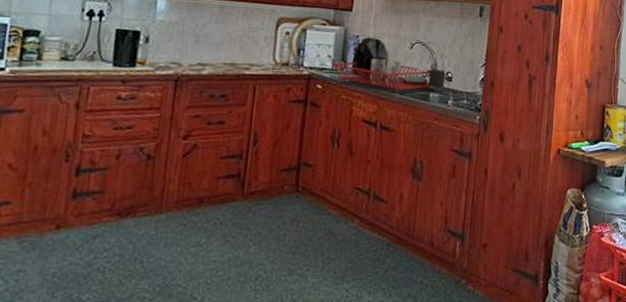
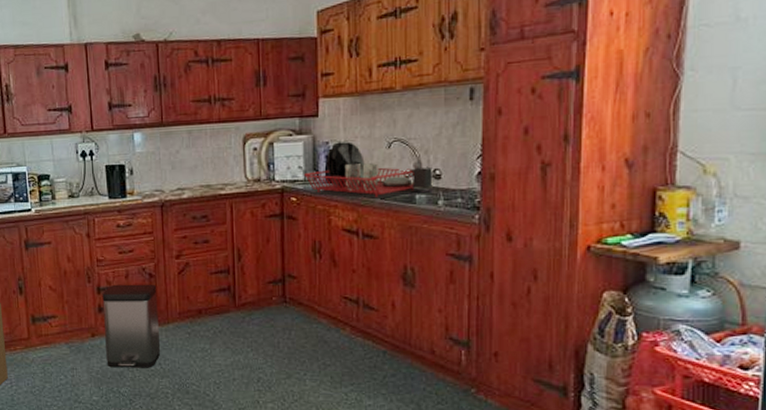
pedal bin: none [70,165,154,268] -> present [102,284,160,368]

